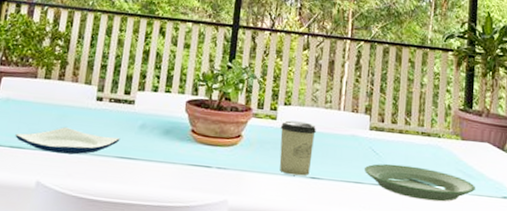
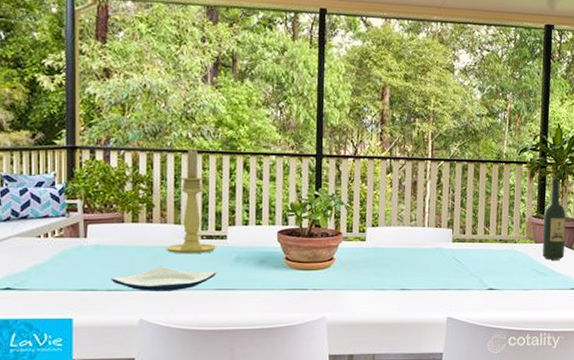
candle holder: none [73,10,124,117] -> present [166,149,217,254]
cup: present [279,120,316,176] -> none [369,240,403,289]
plate: present [364,164,475,202] -> none [448,270,547,298]
wine bottle: none [469,69,497,162] -> present [542,178,566,260]

